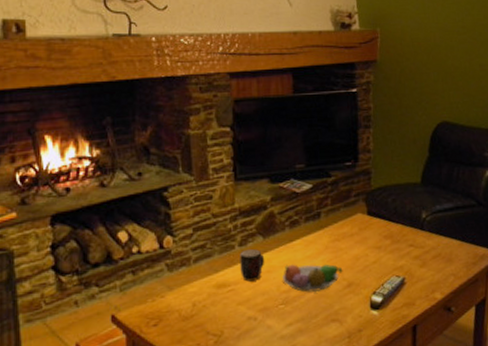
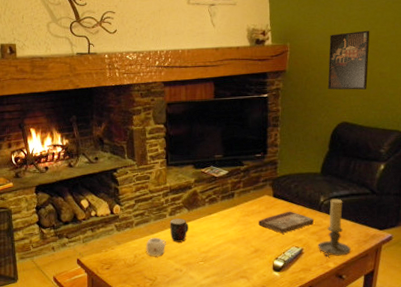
mug: none [208,277,236,303] -> present [146,238,166,256]
fruit bowl: present [283,264,343,292] -> none [203,232,251,254]
book: none [351,231,416,261] -> present [258,211,314,234]
candle holder: none [421,213,459,287] -> present [318,198,351,257]
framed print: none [423,16,467,84] -> present [327,30,370,90]

